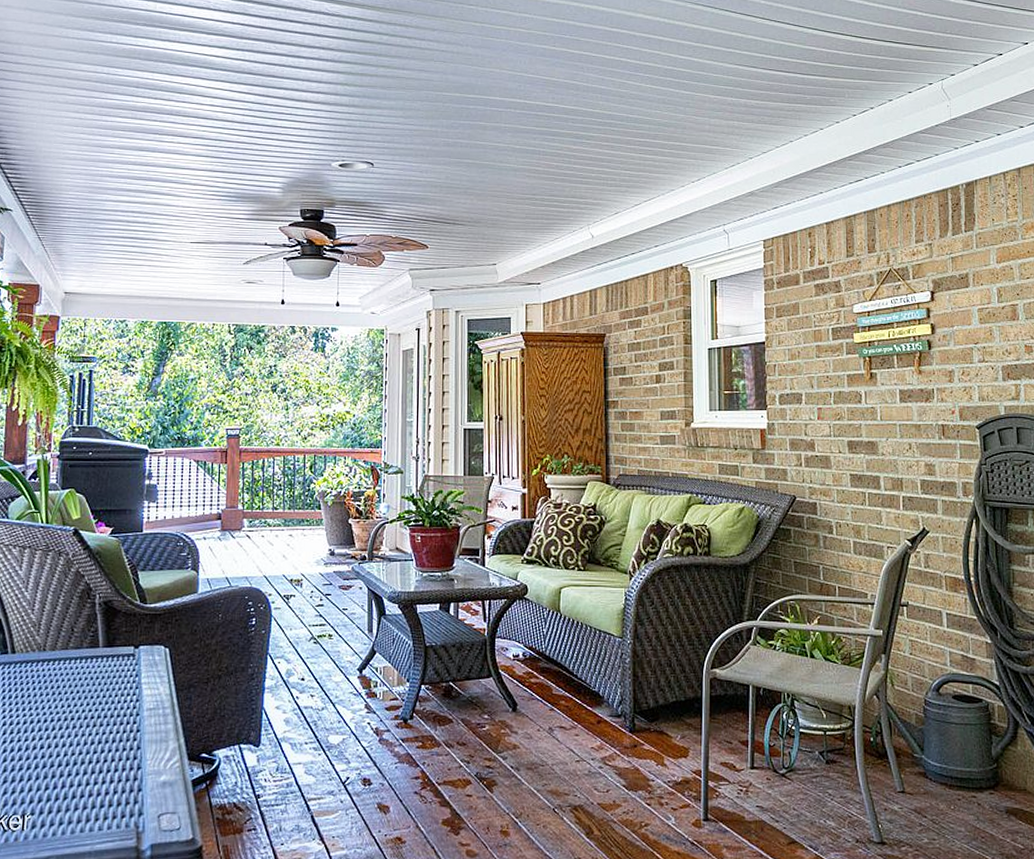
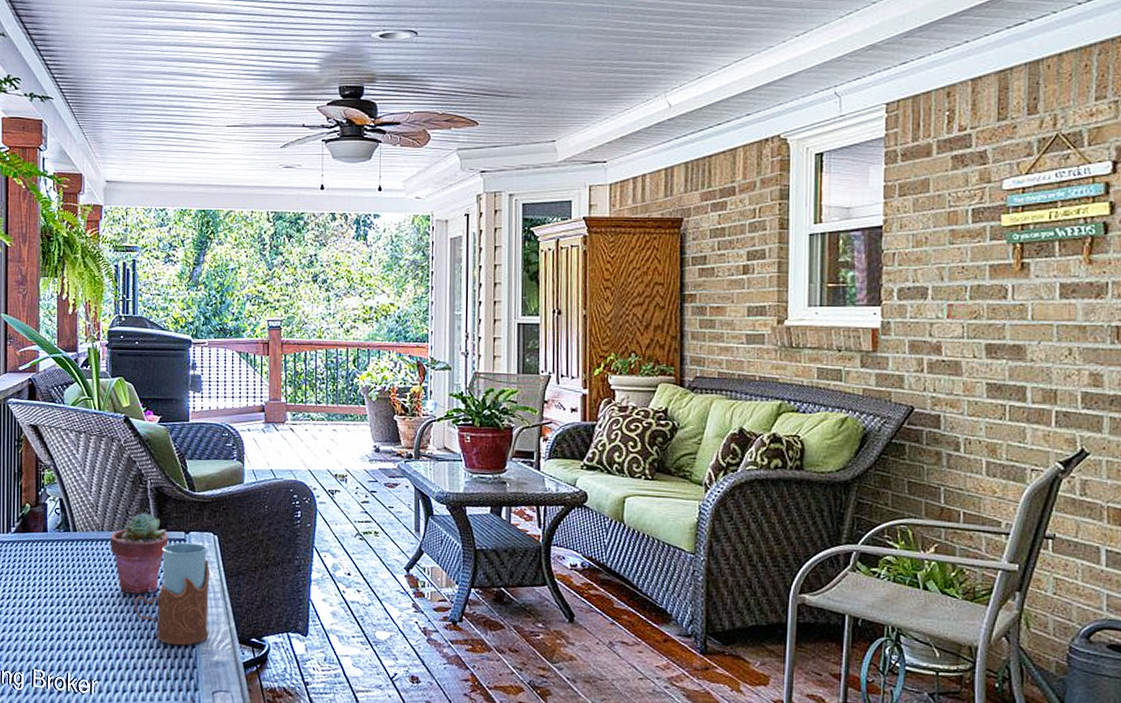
potted succulent: none [52,628,117,716] -> present [110,512,169,594]
drinking glass: none [76,657,160,768] -> present [134,542,210,646]

